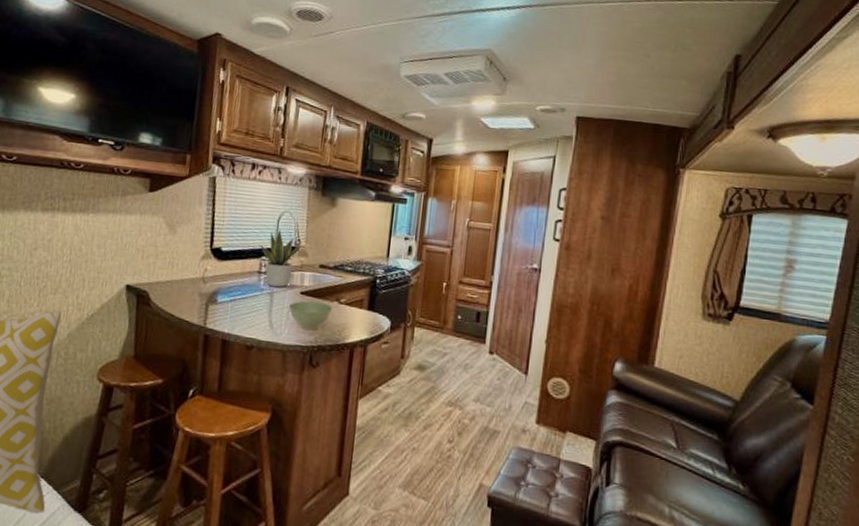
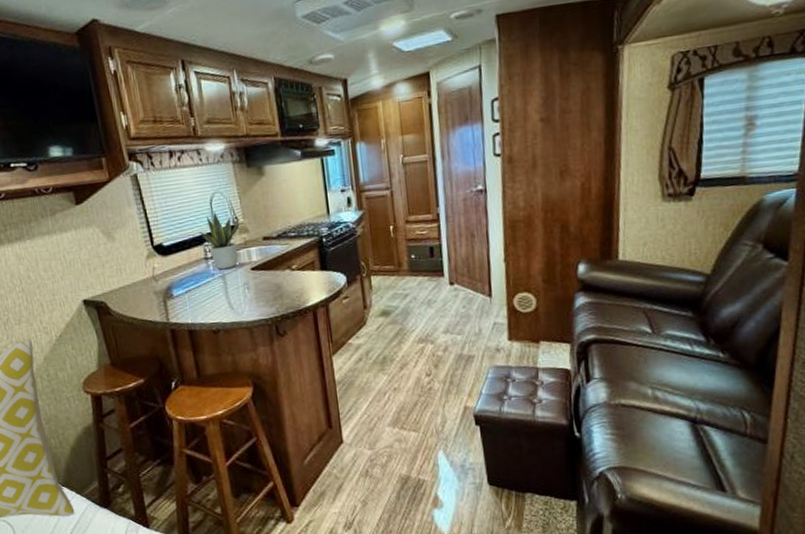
bowl: present [289,300,332,331] -> none [243,273,286,304]

